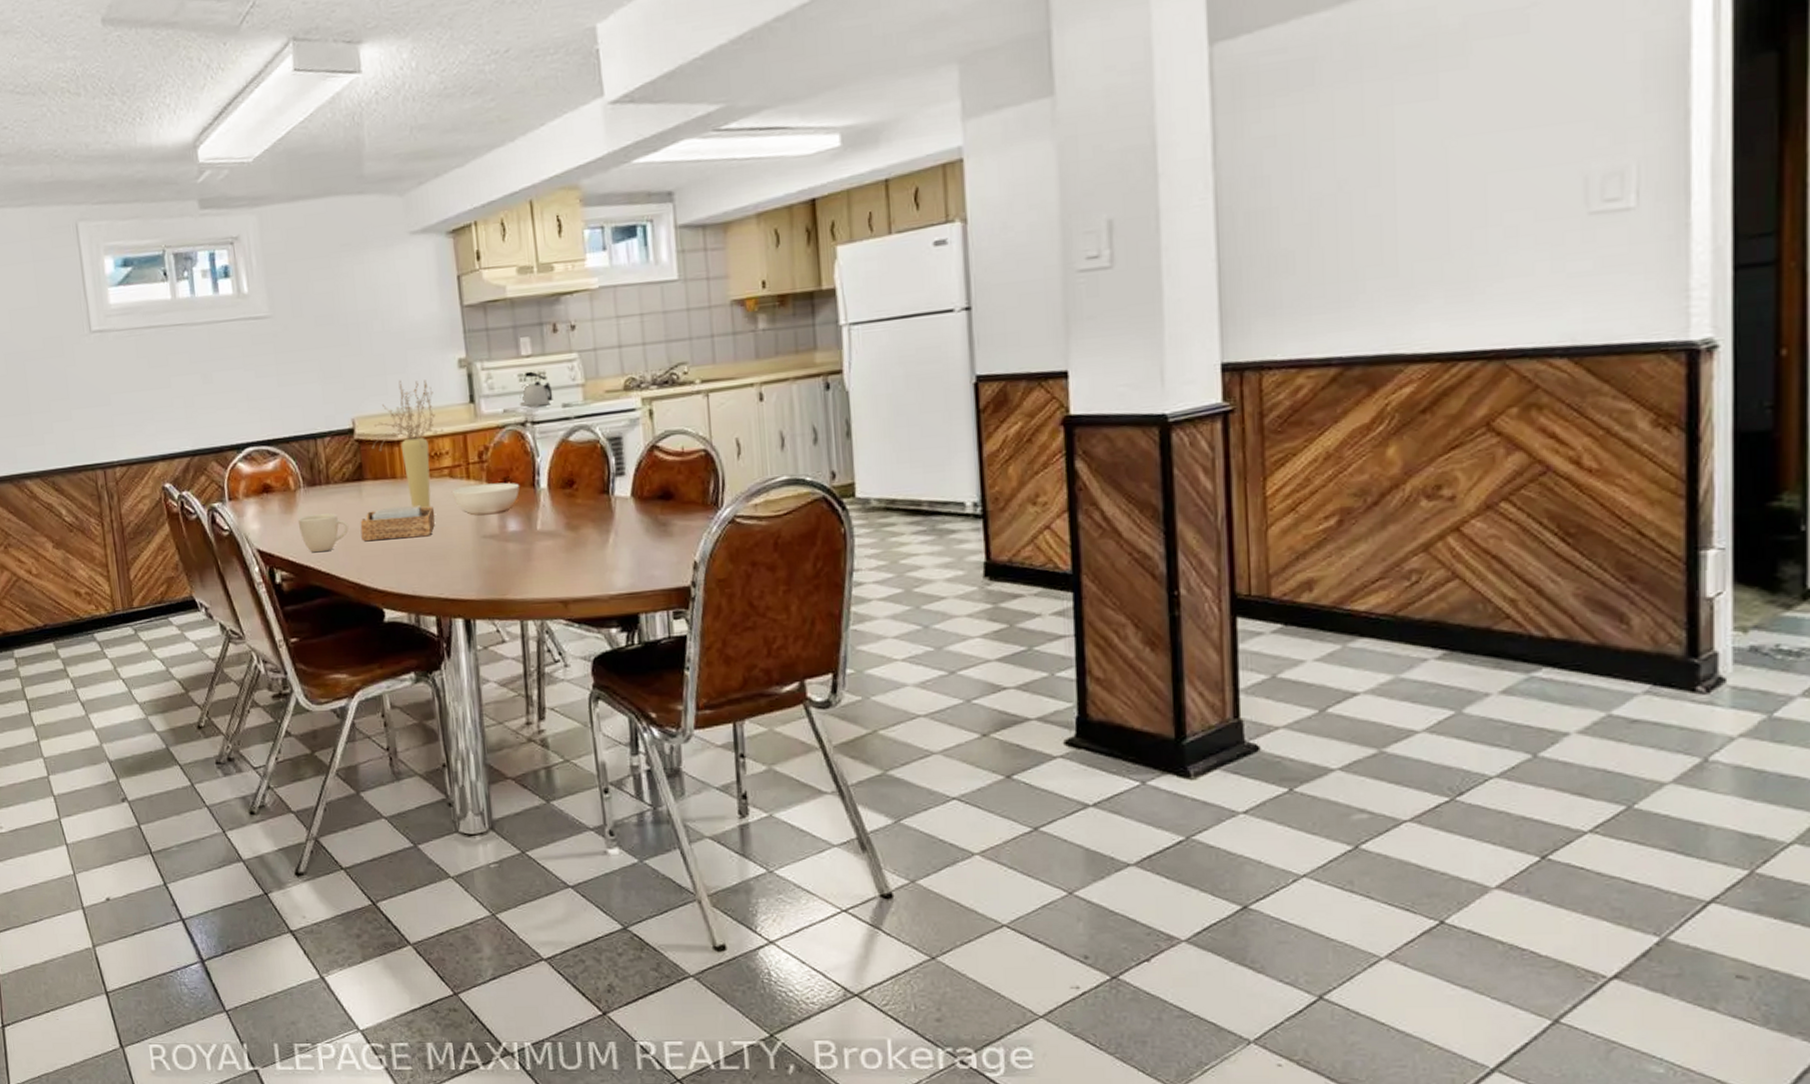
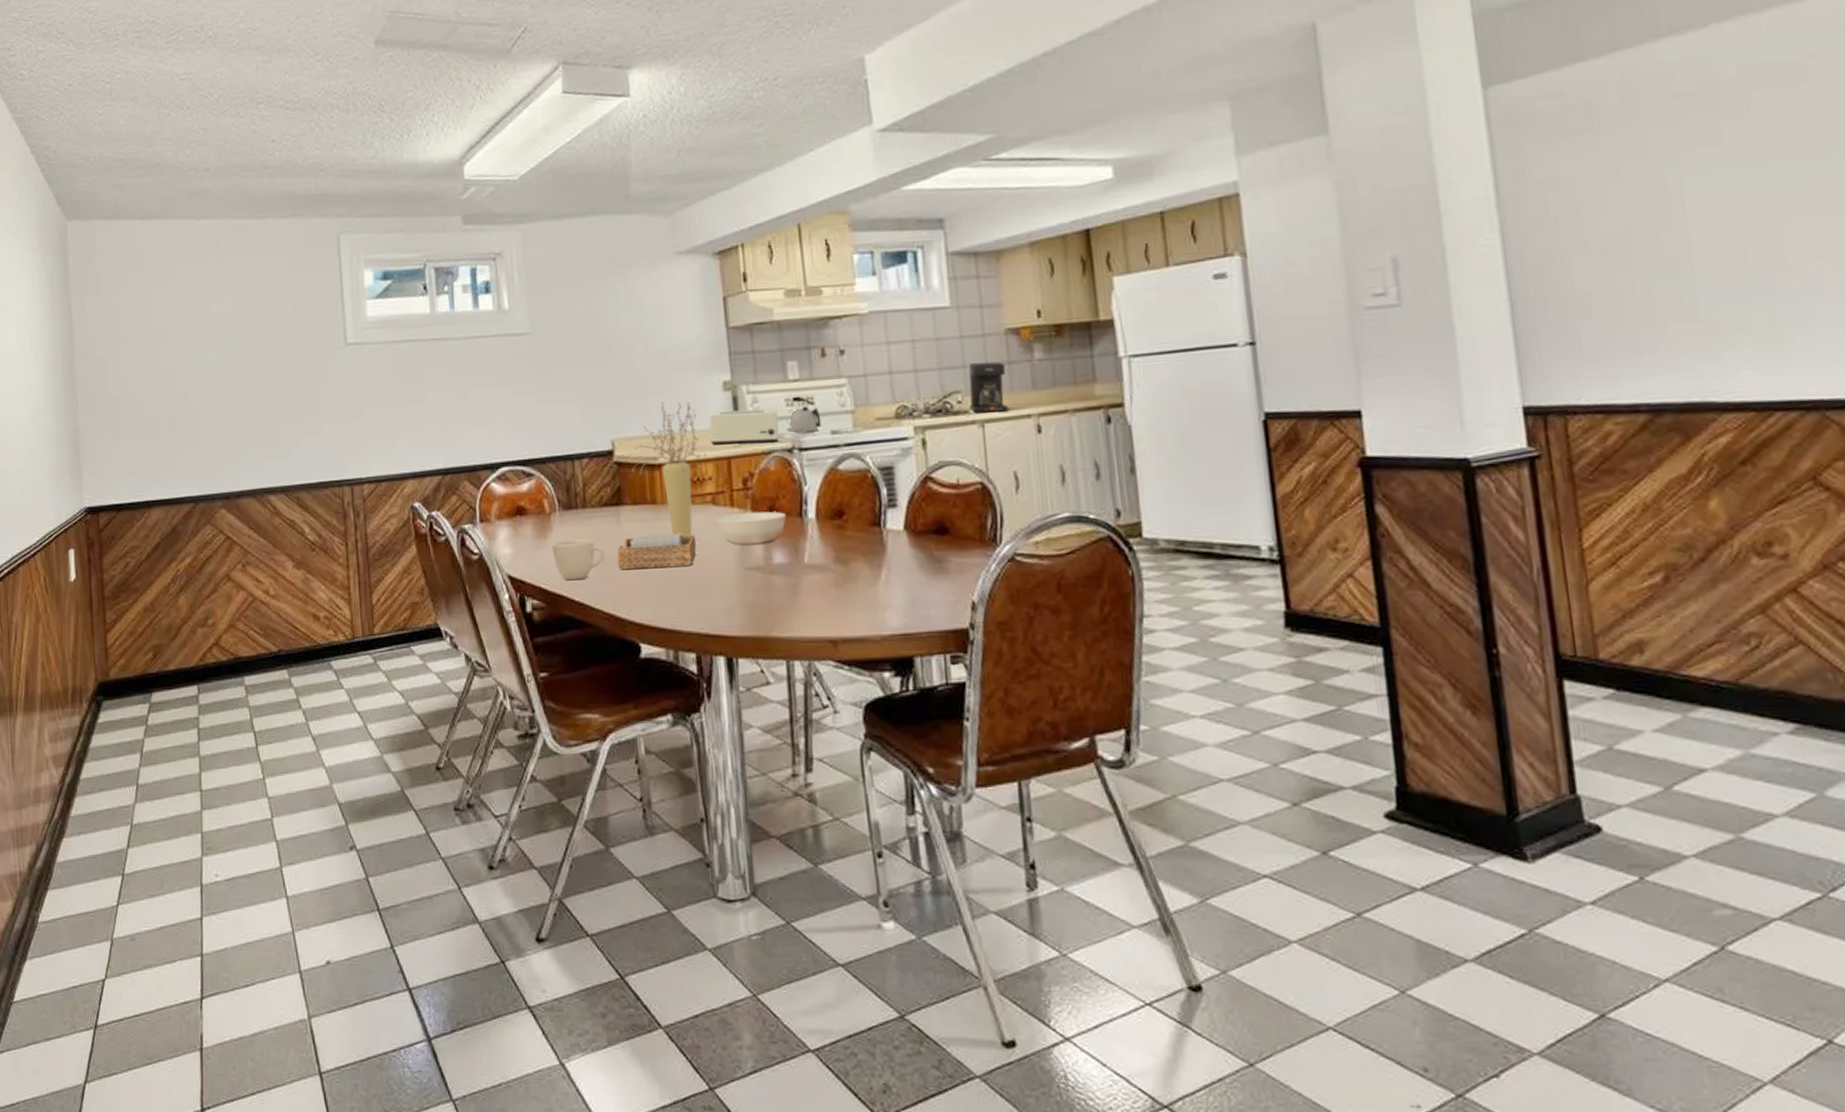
toaster: none [445,384,514,421] -> present [708,408,780,445]
coffee maker: none [695,332,732,384] -> present [969,361,1008,413]

